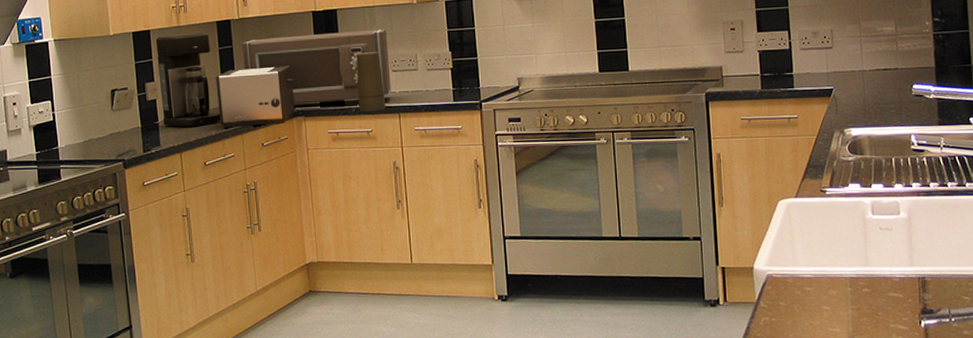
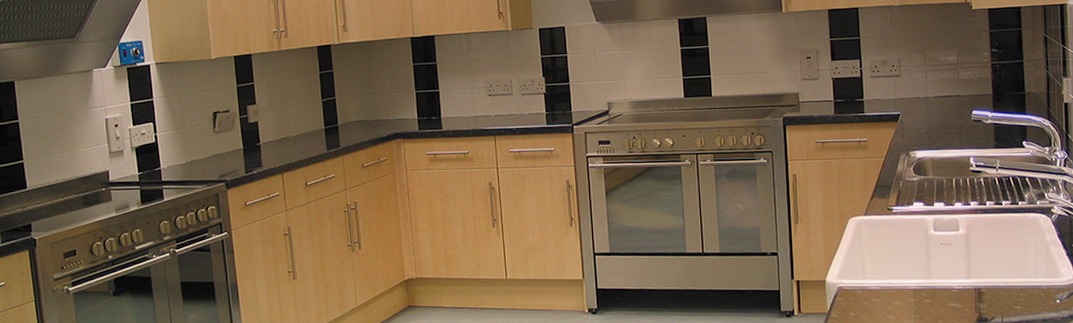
coffee maker: present [155,33,221,128] -> none [257,58,322,149]
toaster: present [216,65,296,128] -> none [316,89,395,150]
microwave: present [242,29,391,104] -> none [342,54,487,127]
canister: present [356,52,386,112] -> none [453,77,482,135]

